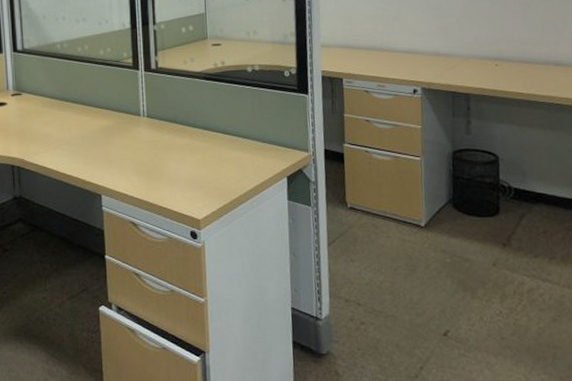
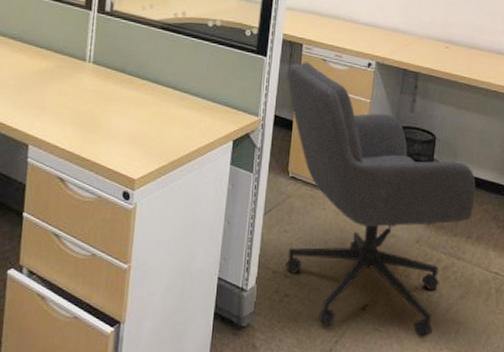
office chair: none [331,95,554,364] -> present [285,61,476,338]

